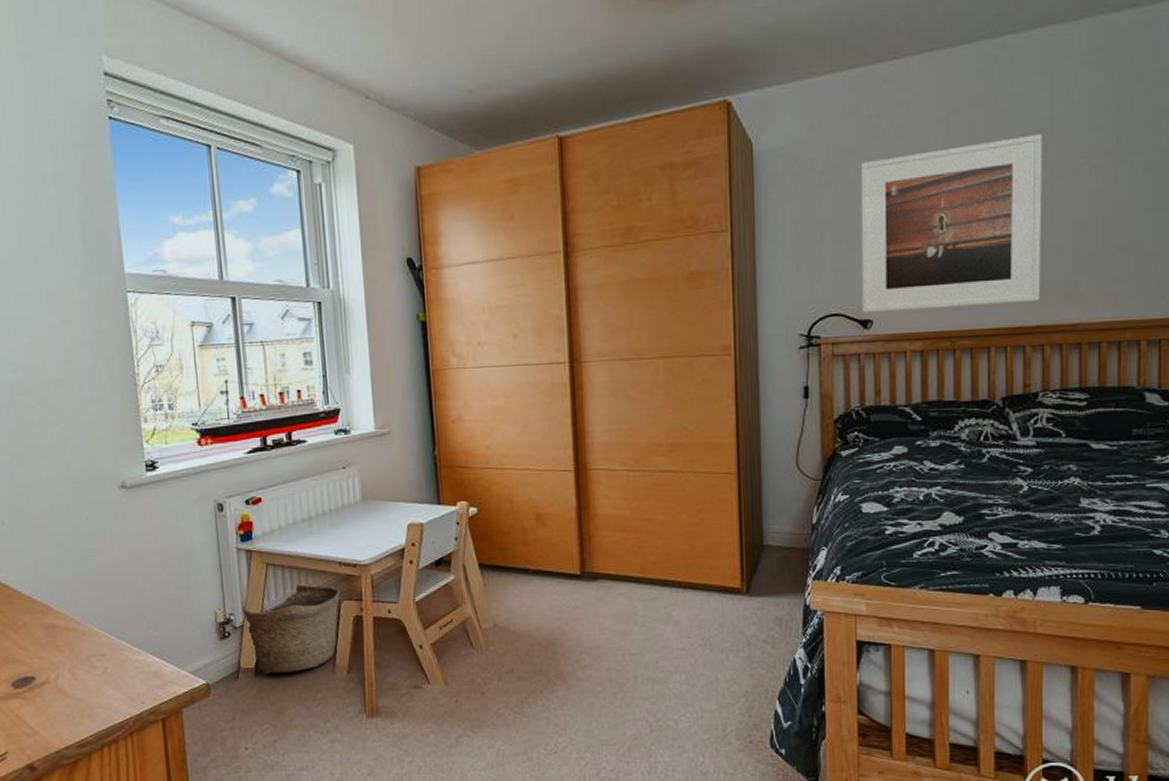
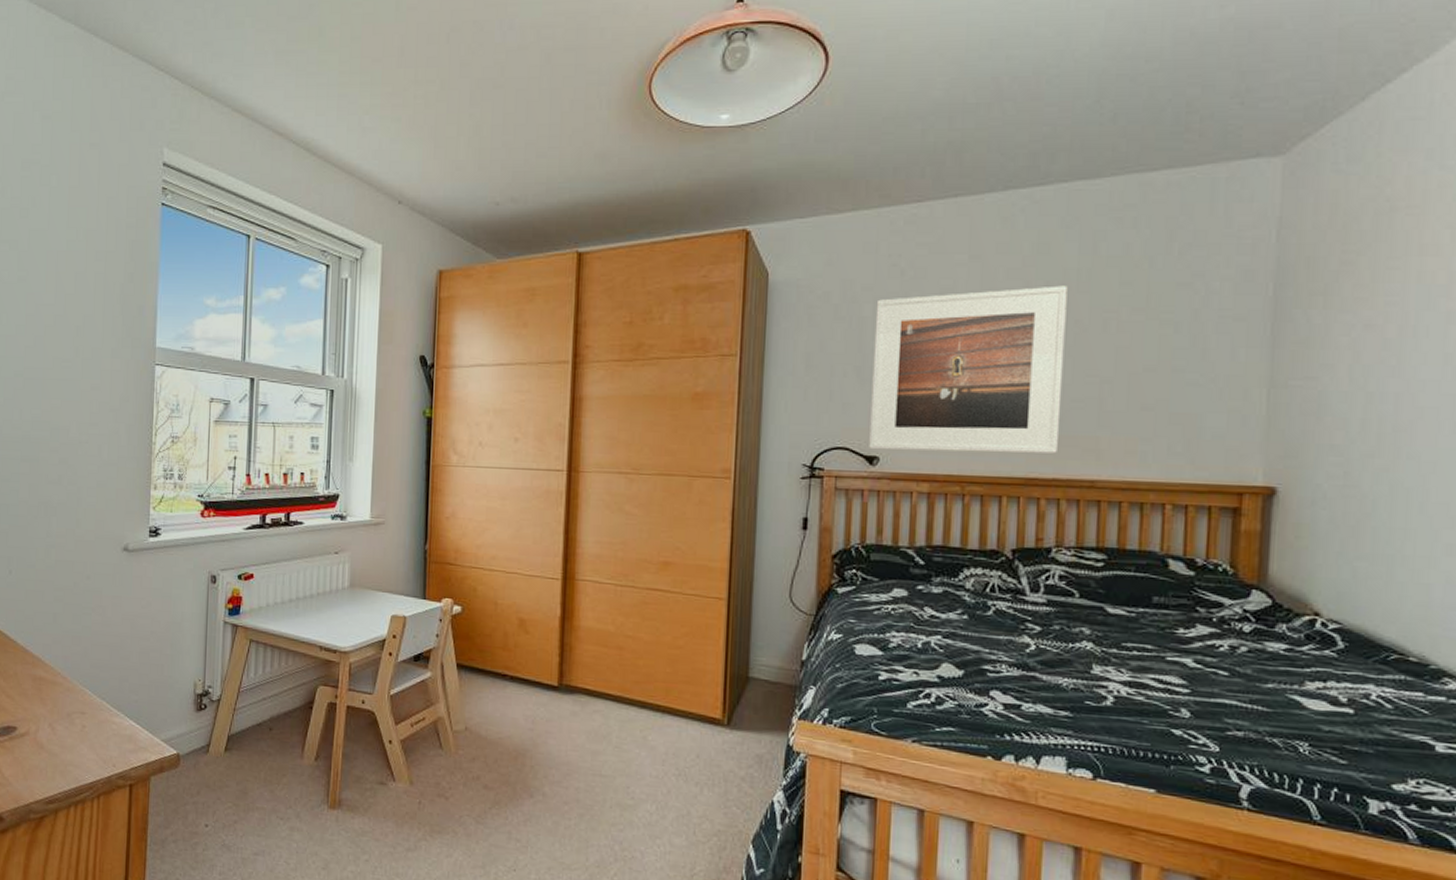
basket: present [242,583,341,675] -> none [221,663,318,753]

